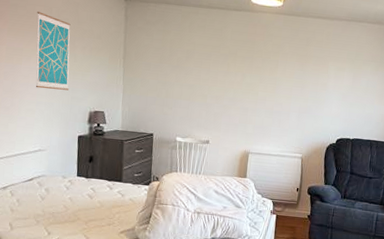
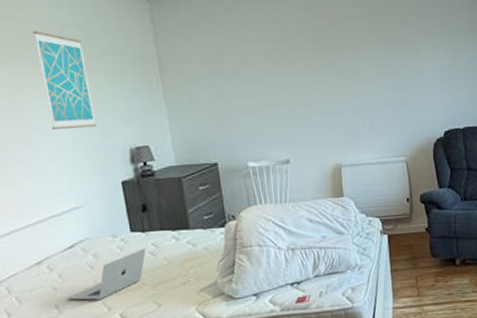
laptop: none [20,190,86,226] -> present [68,248,146,301]

